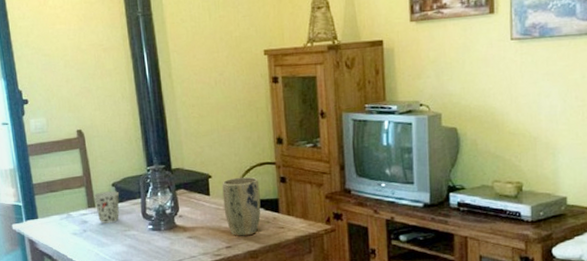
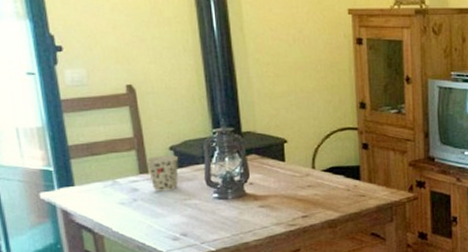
plant pot: present [222,177,261,236] -> none [299,142,341,205]

